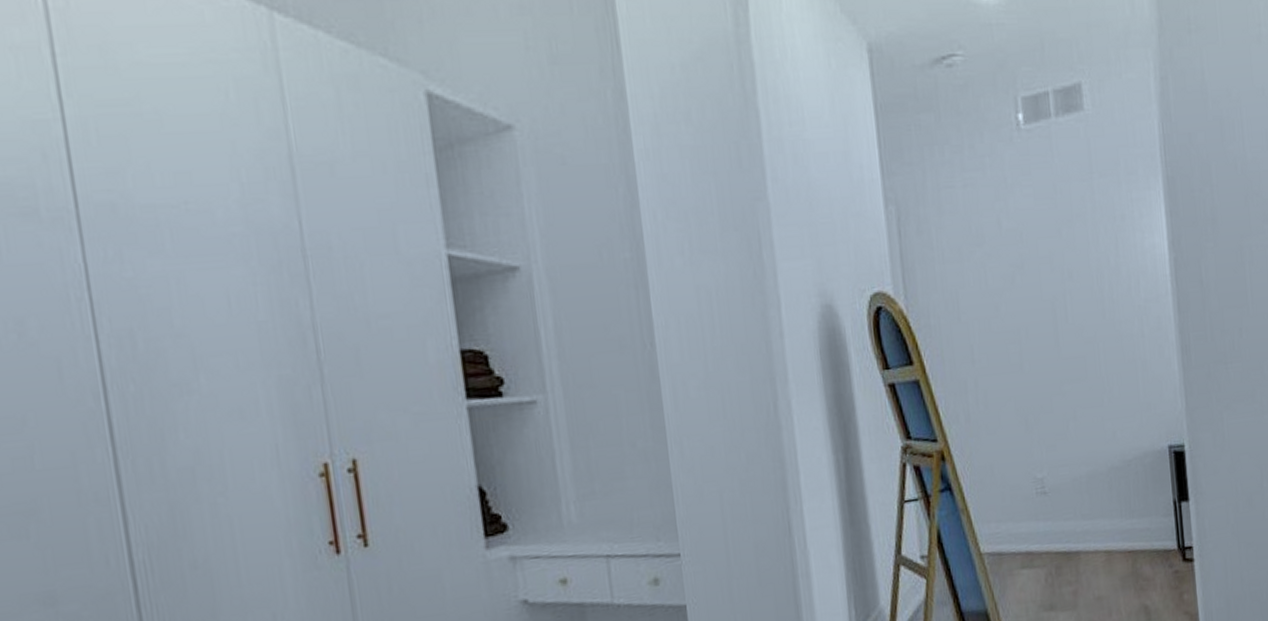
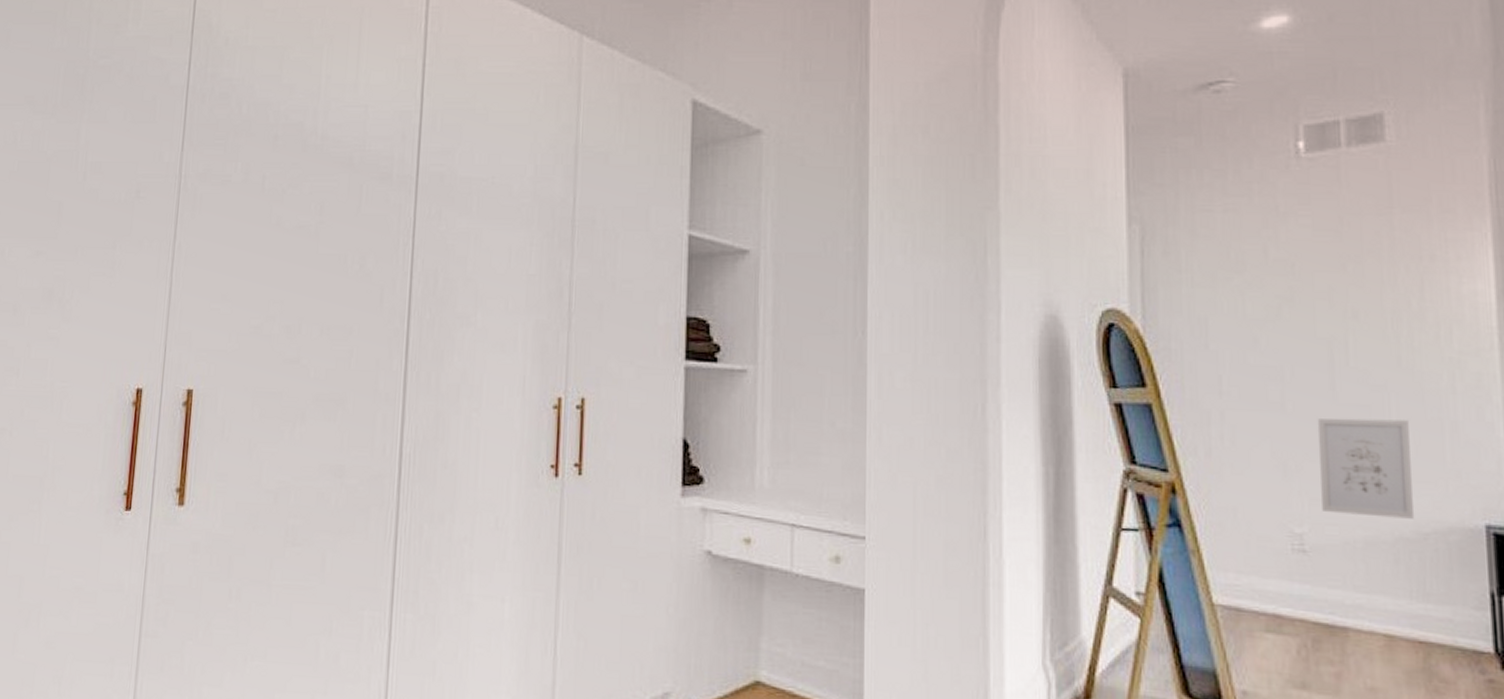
wall art: none [1047,365,1121,456] -> present [1317,418,1415,519]

